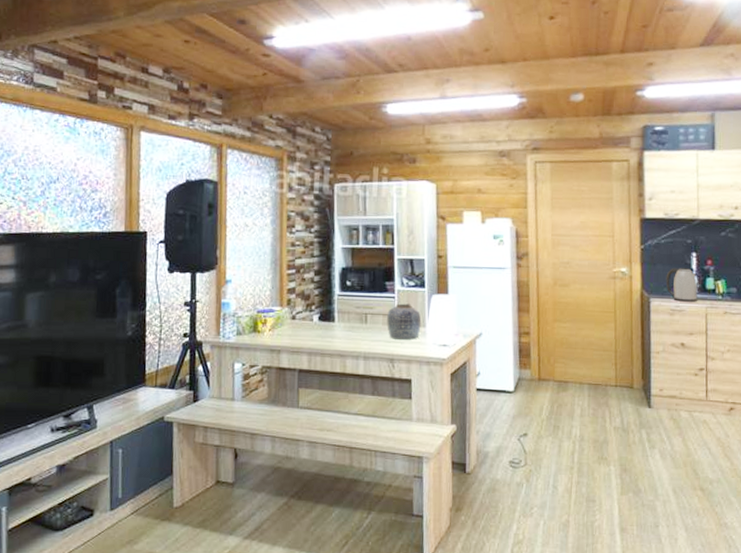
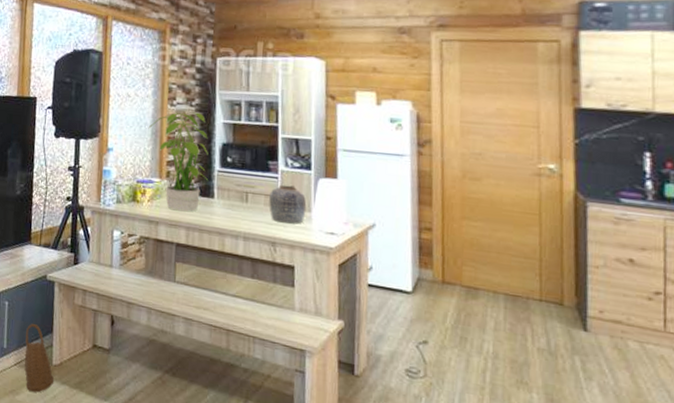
basket: none [142,469,176,538] -> present [24,324,55,393]
potted plant: none [267,238,328,338] -> present [148,110,208,213]
kettle: present [666,267,698,303] -> none [608,168,653,213]

